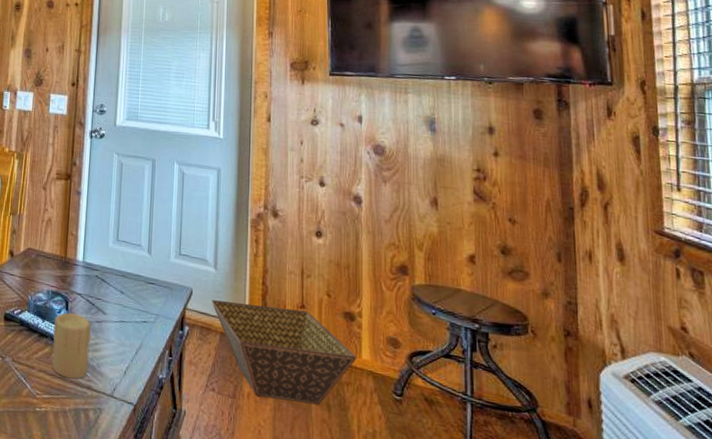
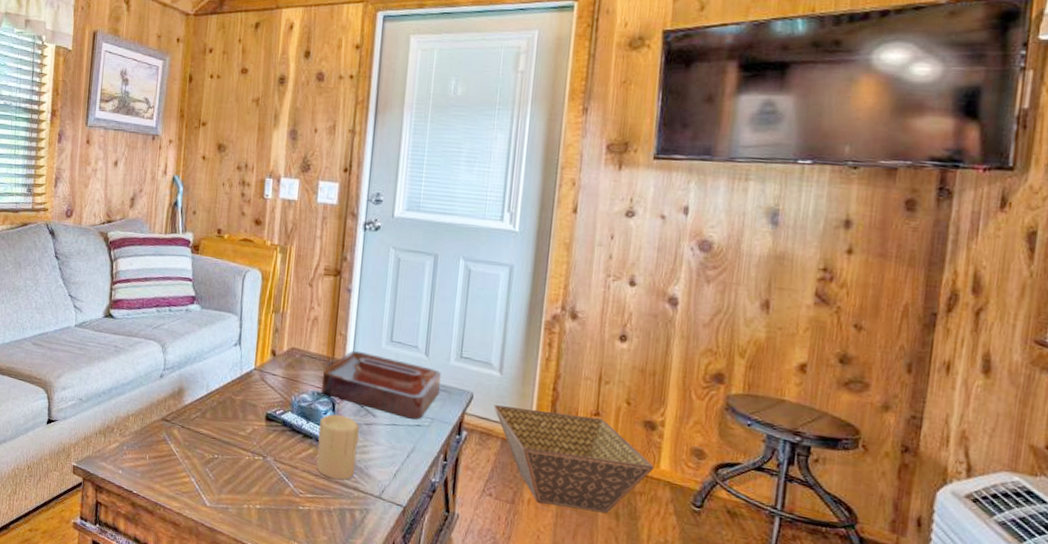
decorative tray: none [55,250,163,316] -> present [321,350,441,419]

